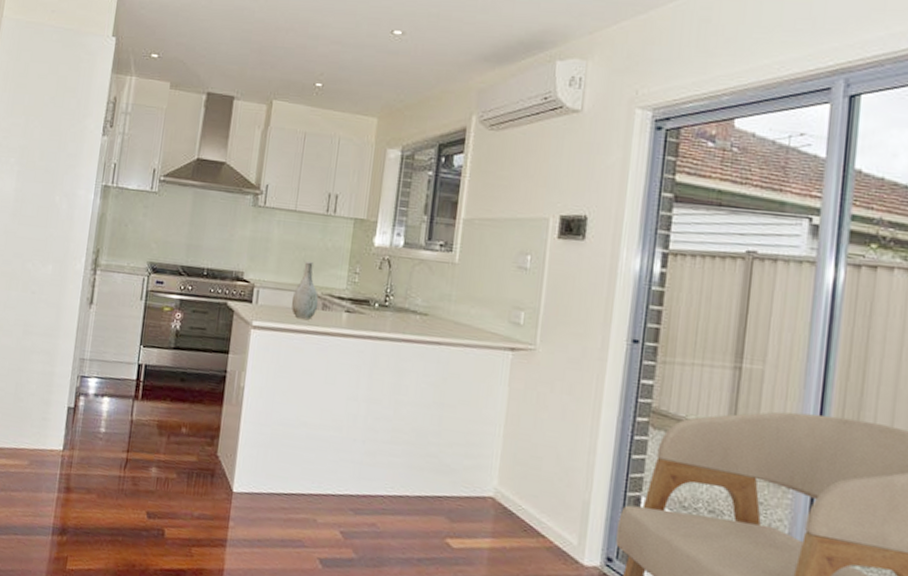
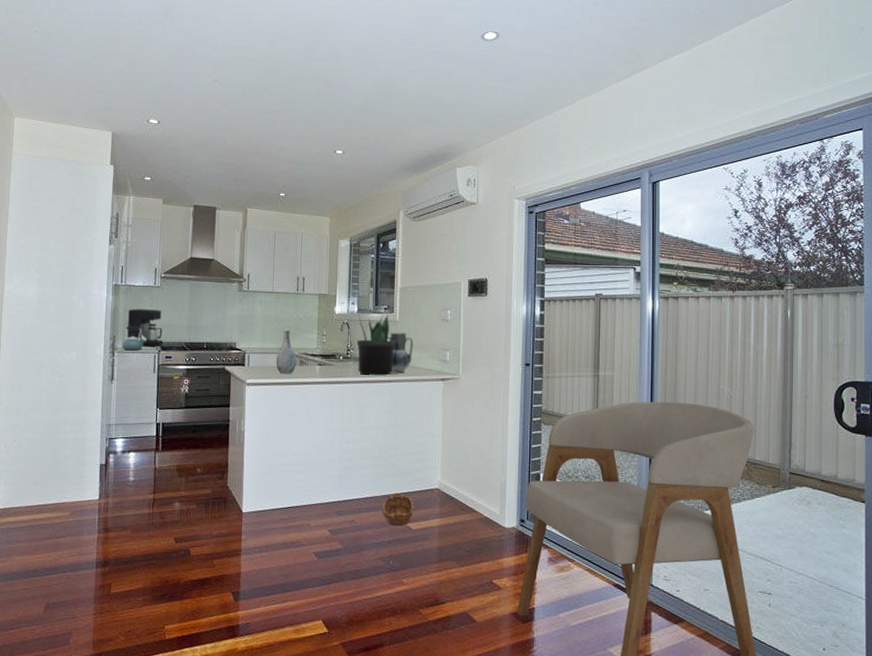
kettle: none [105,238,137,271] -> present [121,326,147,351]
coffee maker: none [113,217,157,268] -> present [127,308,163,347]
planter: none [397,249,451,335] -> present [357,314,395,376]
basket: none [413,494,458,540] -> present [382,492,414,526]
ceramic jug: none [441,277,476,334] -> present [388,332,414,373]

